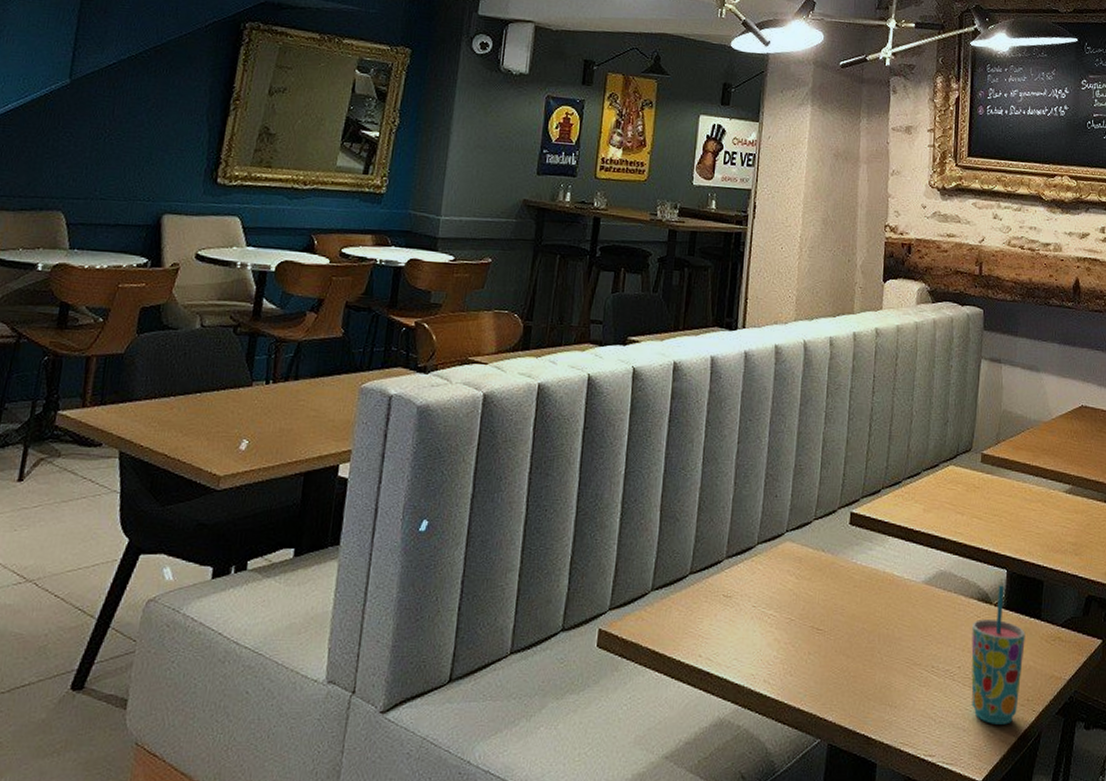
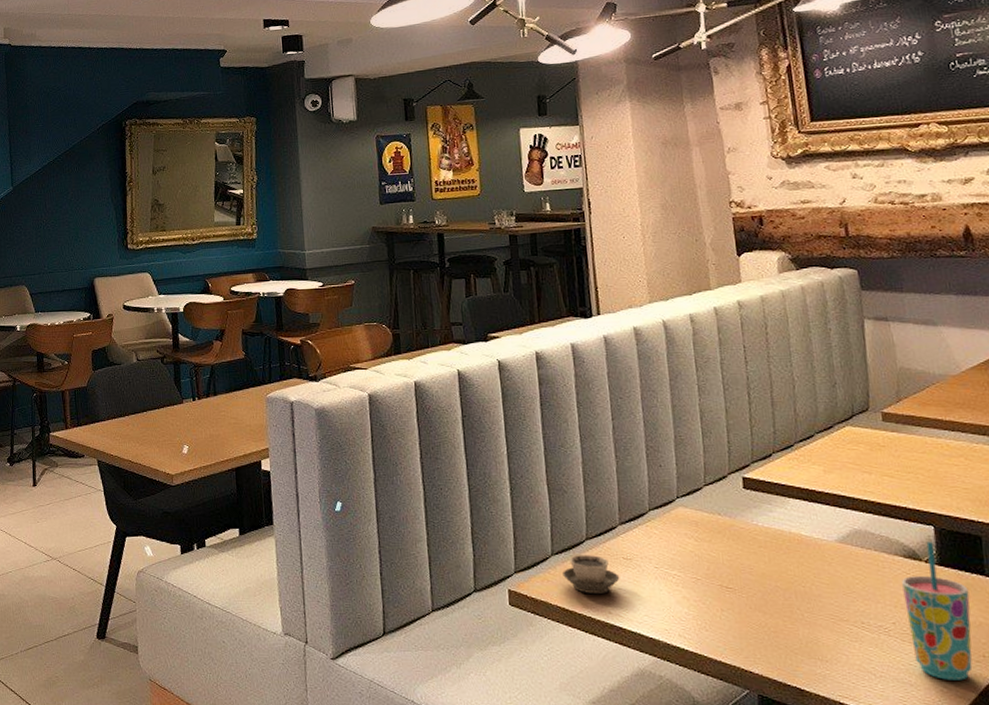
cup: none [659,591,717,635] -> present [563,555,620,594]

